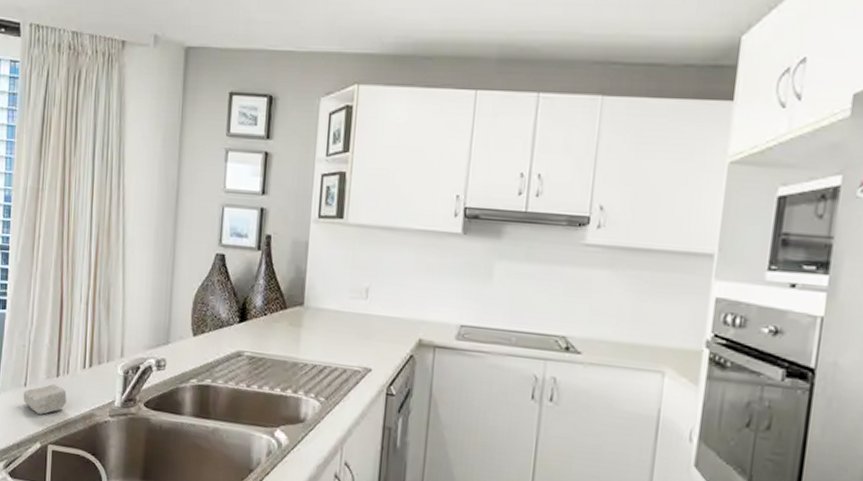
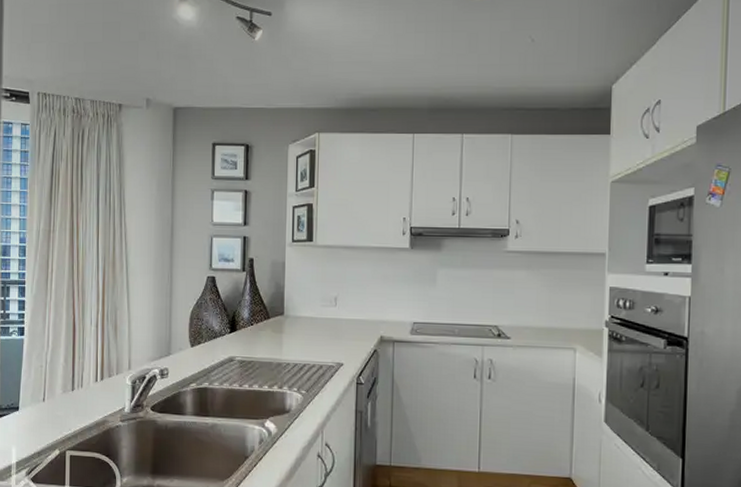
soap bar: present [23,383,67,415] -> none [42,397,82,425]

